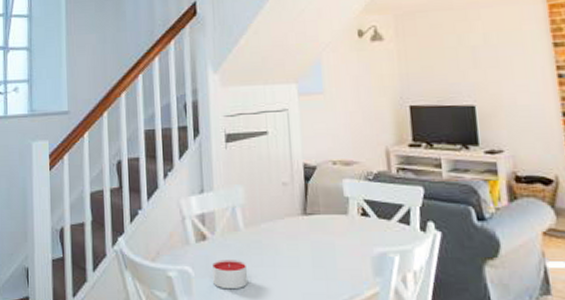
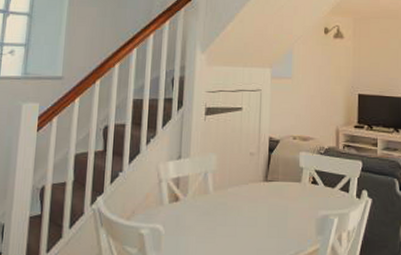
candle: present [212,260,248,290] -> none [181,219,213,246]

